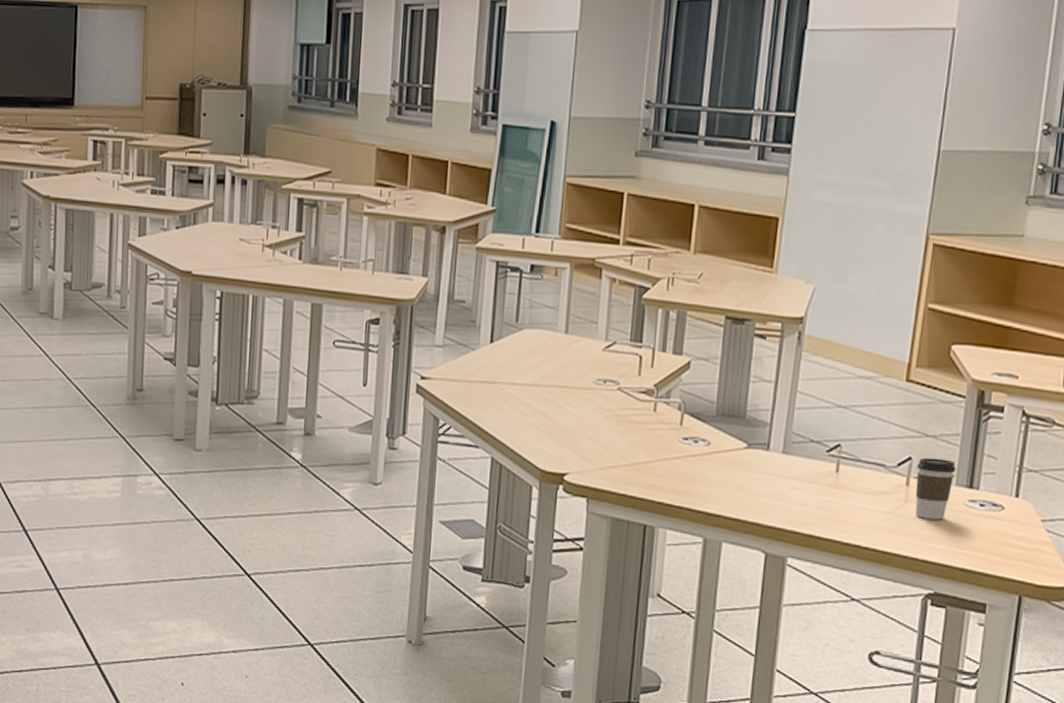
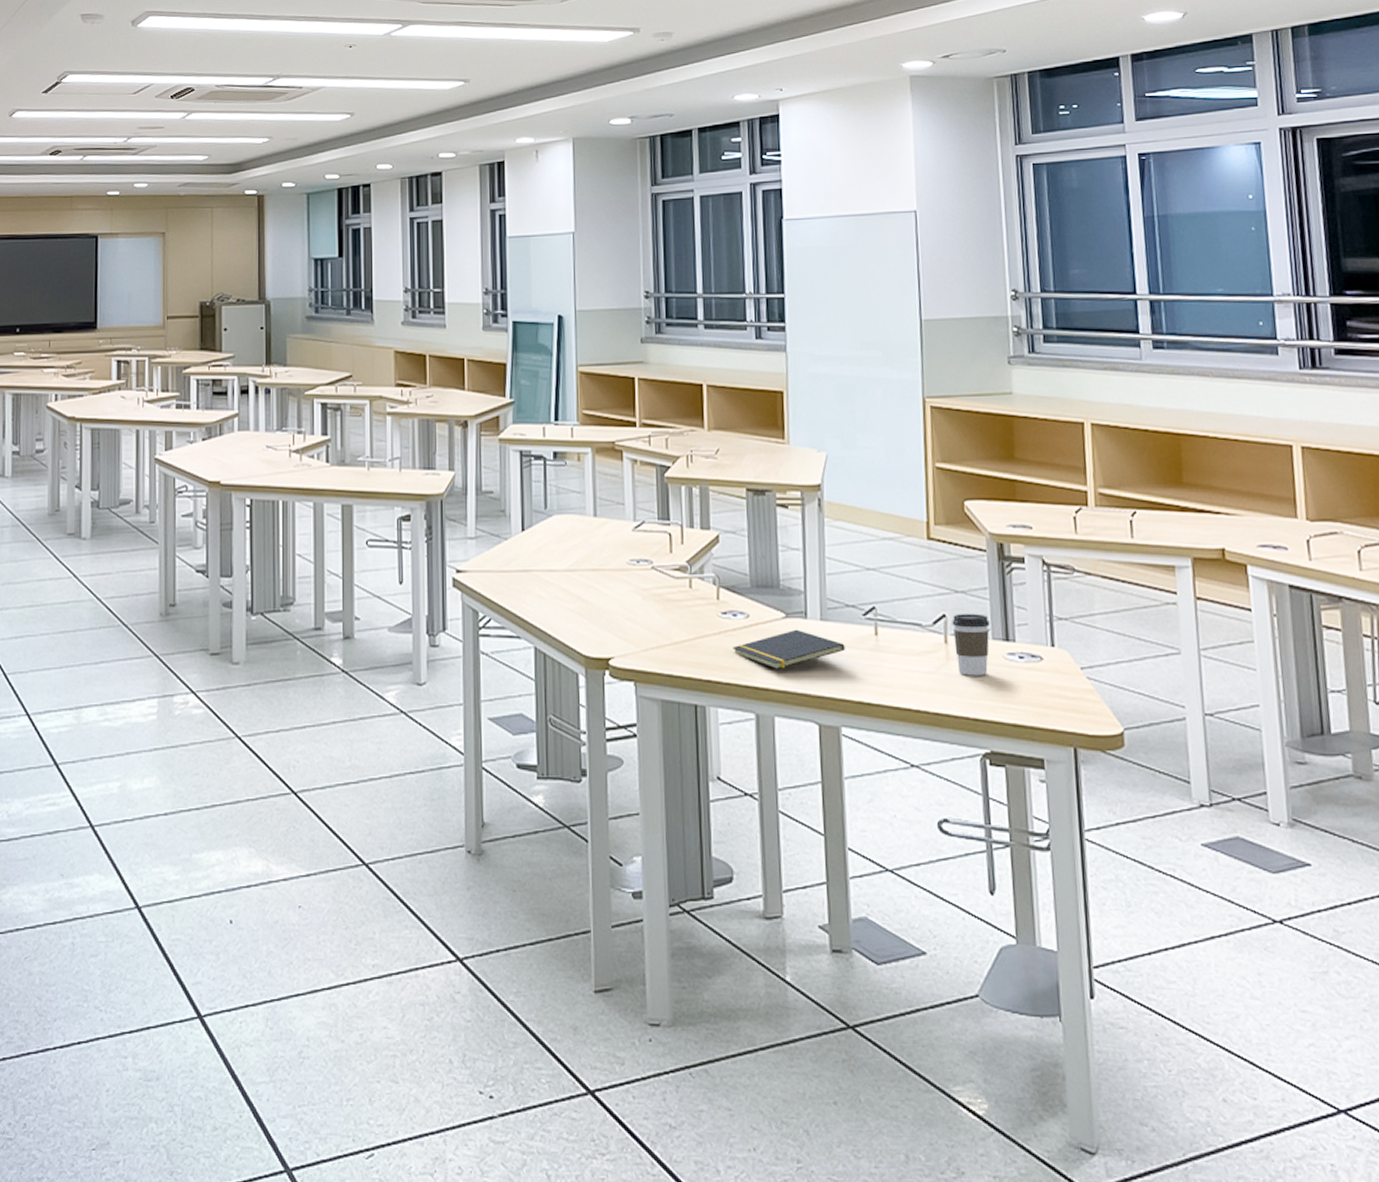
notepad: none [689,460,804,498] -> present [732,629,845,669]

